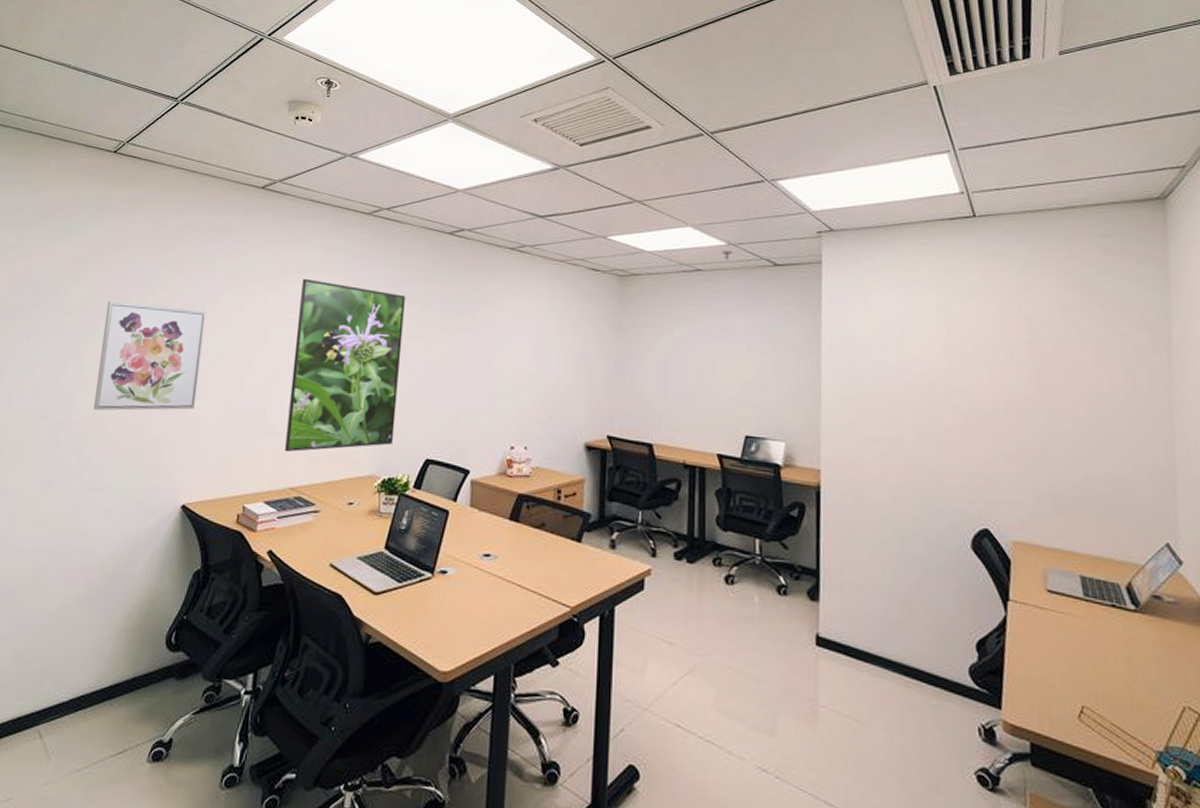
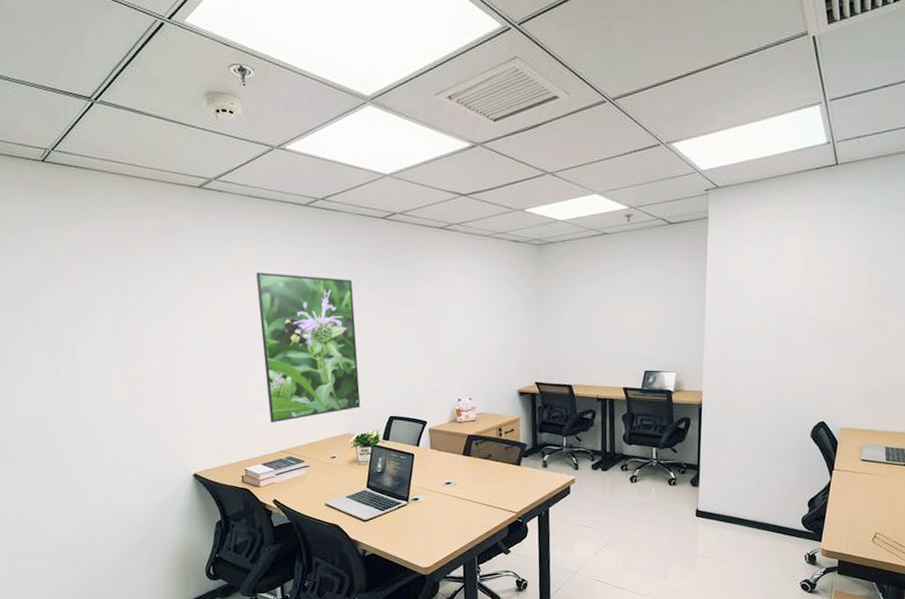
wall art: present [94,301,206,411] -> none [79,309,184,406]

